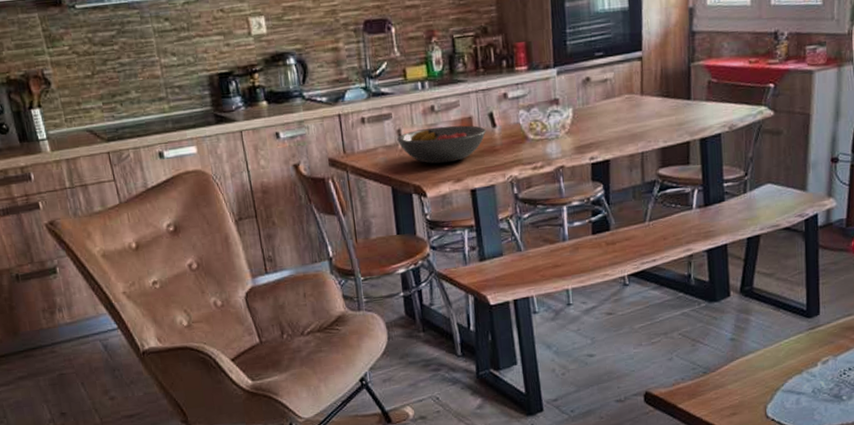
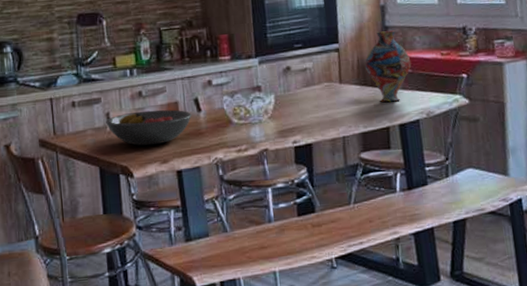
vase: none [669,36,717,115] -> present [365,30,412,102]

